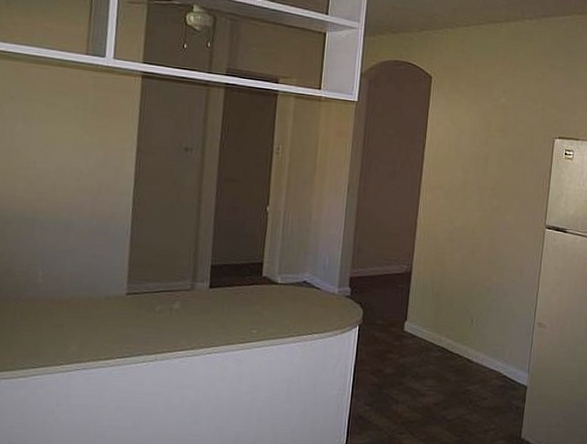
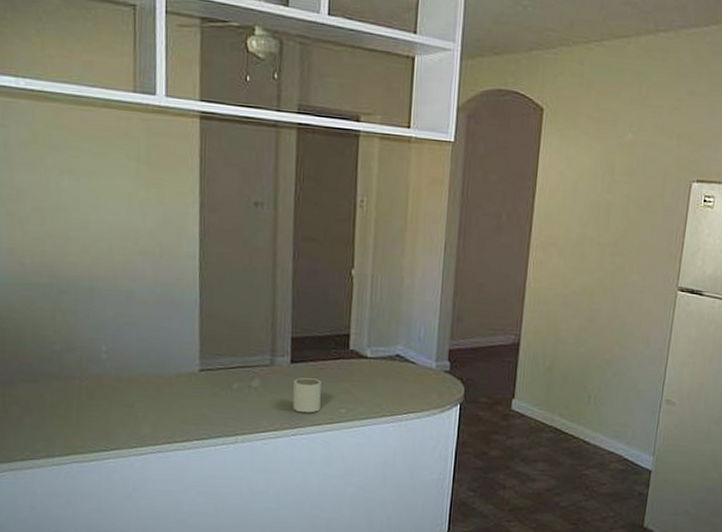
mug: none [209,301,236,334] -> present [292,378,321,413]

